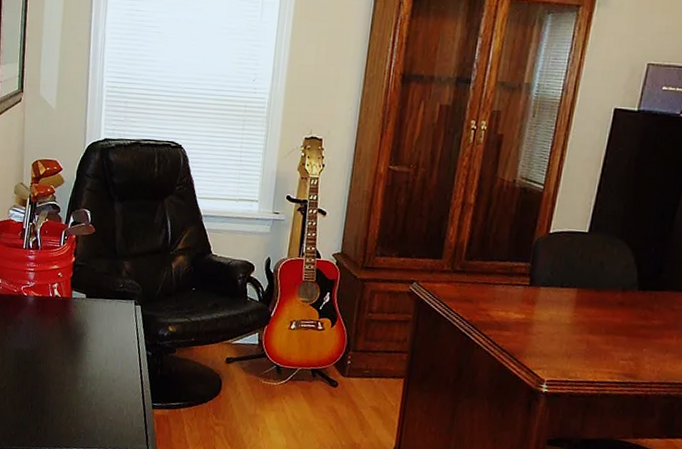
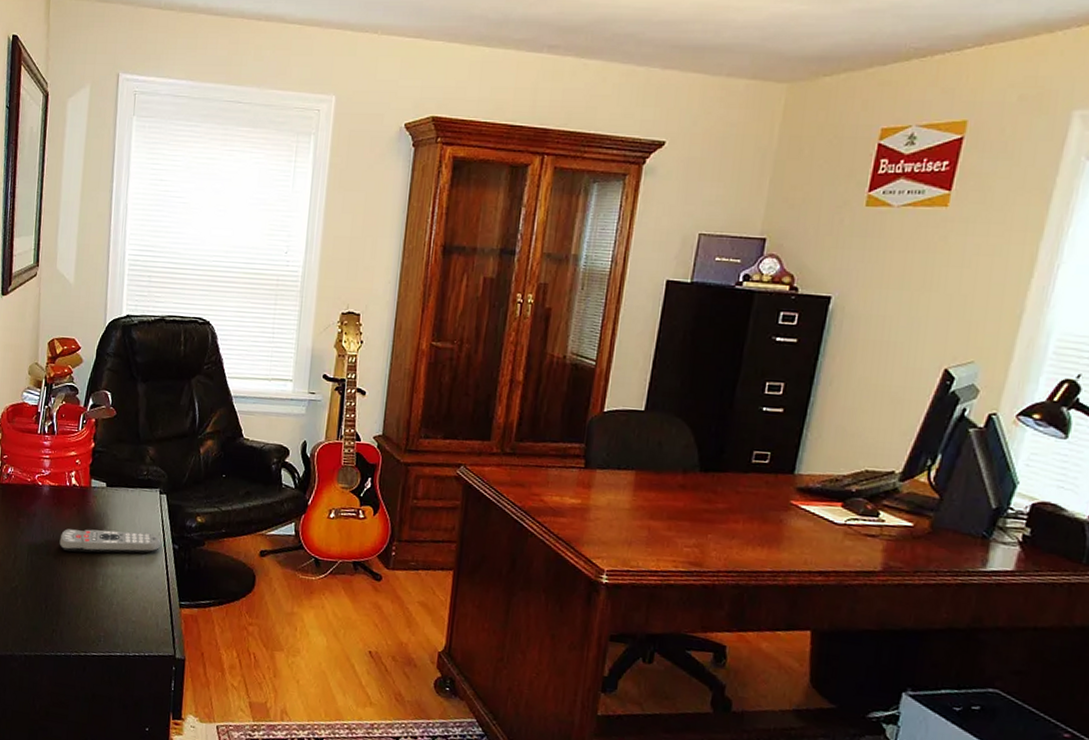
remote control: none [43,336,136,359] -> present [59,529,162,554]

